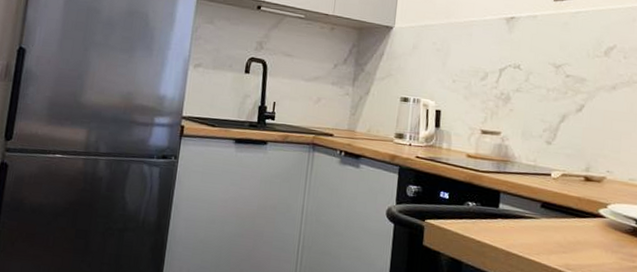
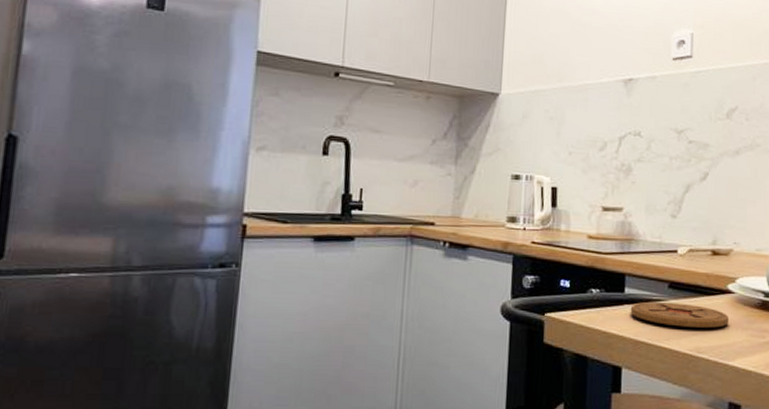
coaster: none [503,218,599,248] -> present [630,301,729,328]

